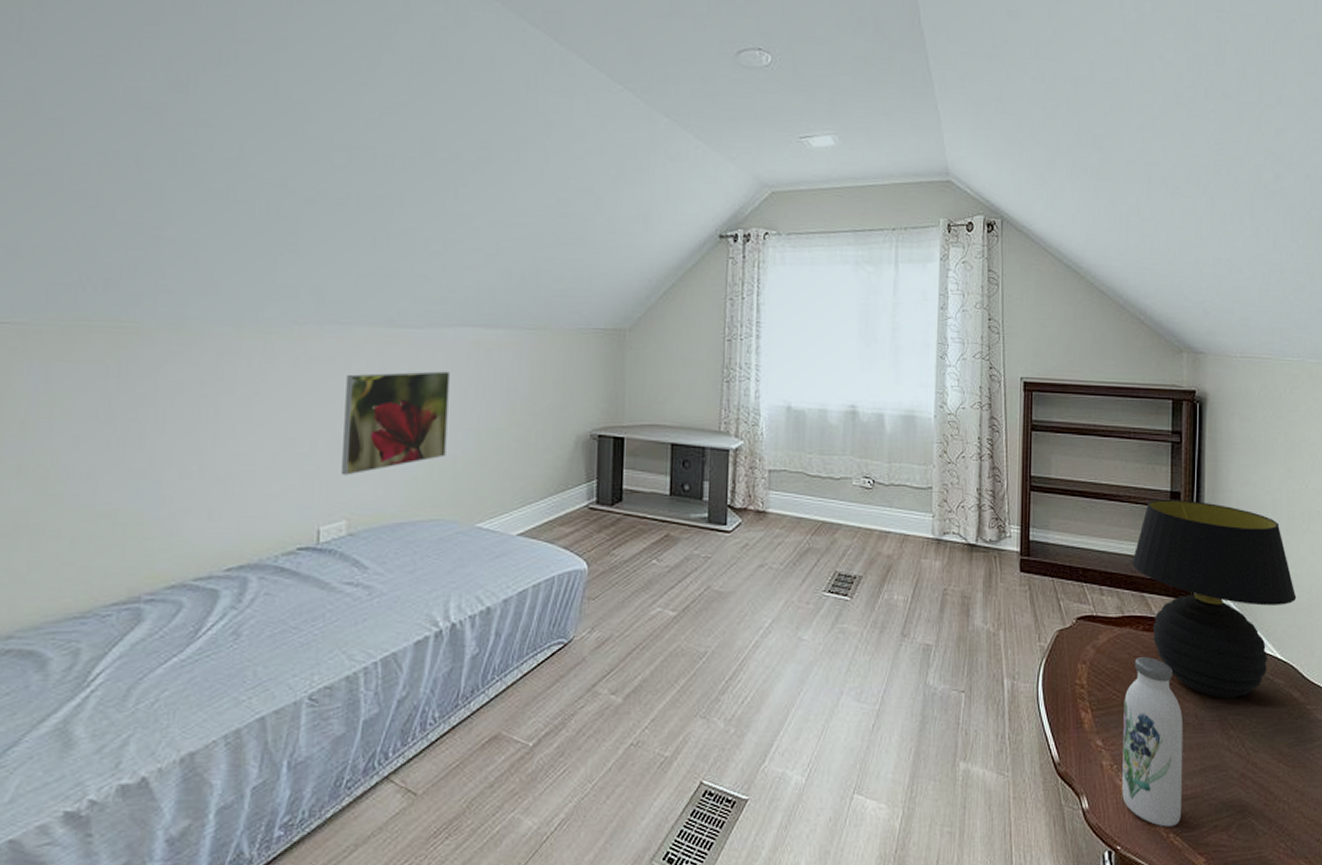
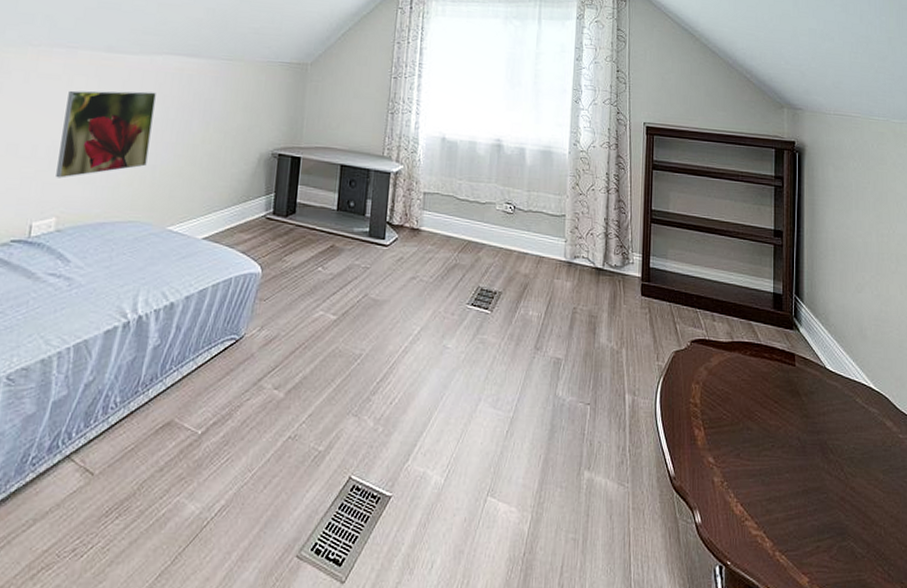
water bottle: present [1122,657,1184,827] -> none [732,381,787,545]
table lamp: present [1132,498,1297,699] -> none [740,236,887,424]

